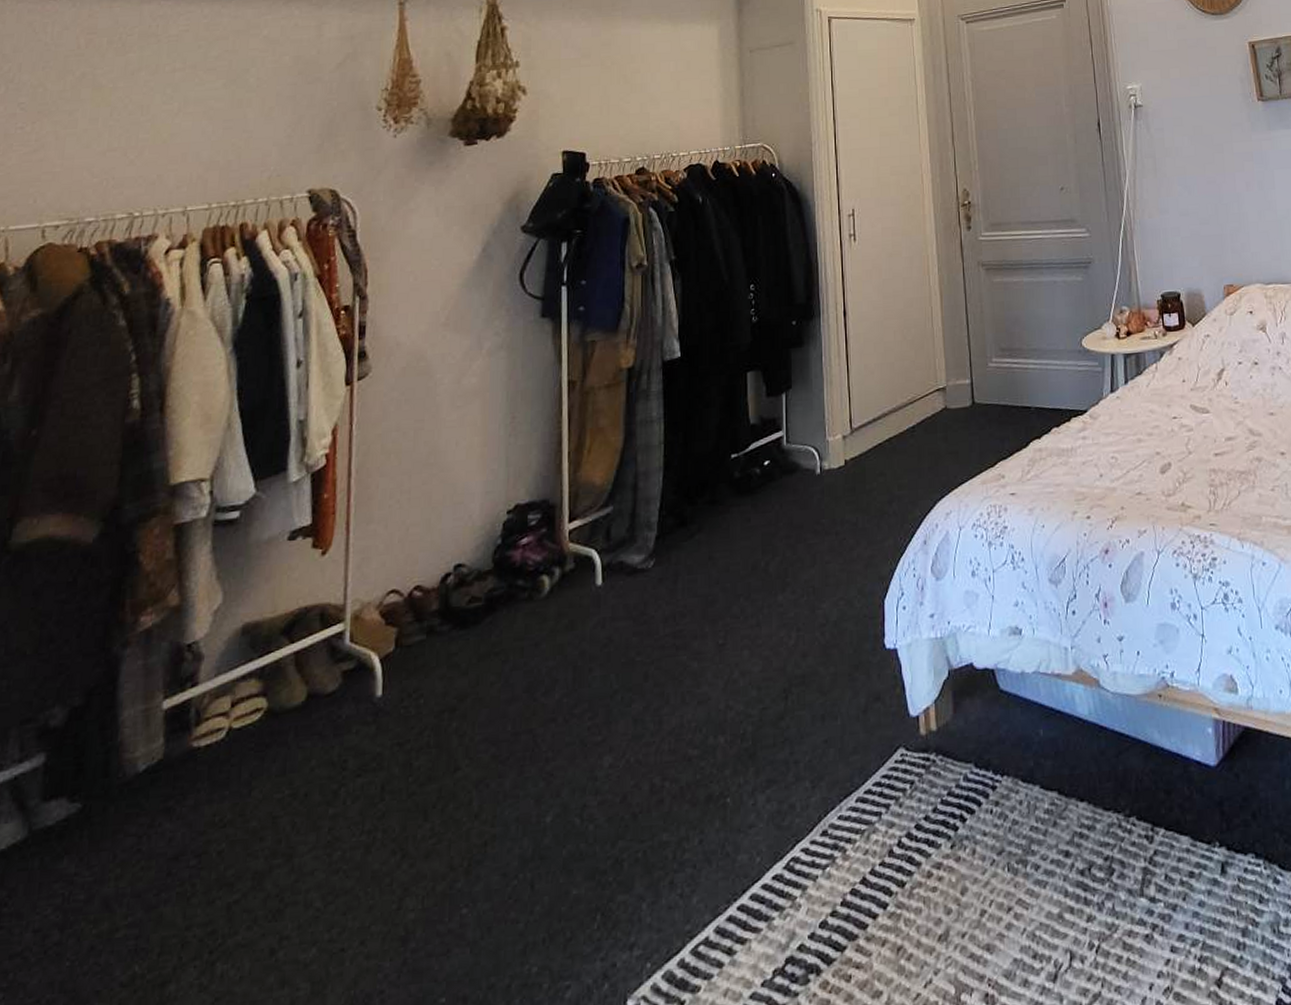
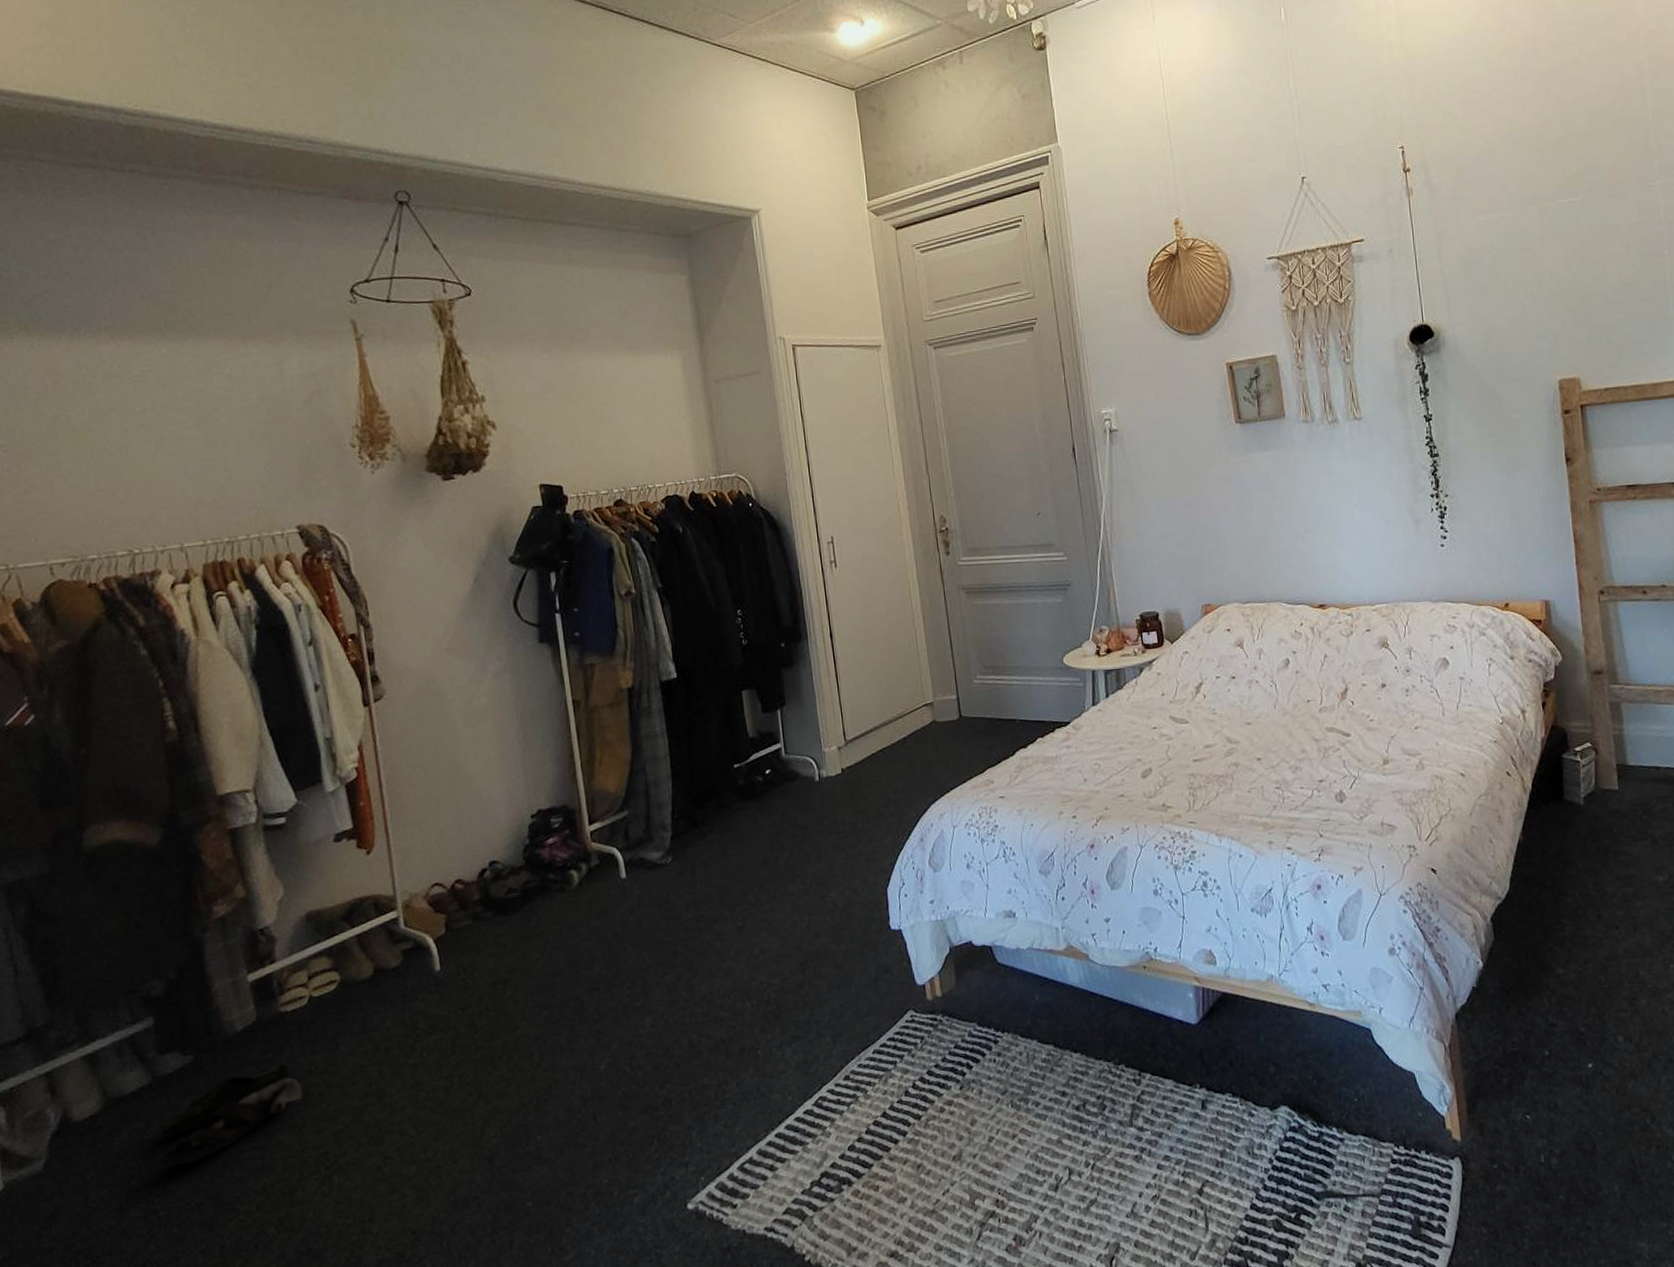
shoe: none [12,799,208,951] -> present [158,1052,303,1167]

